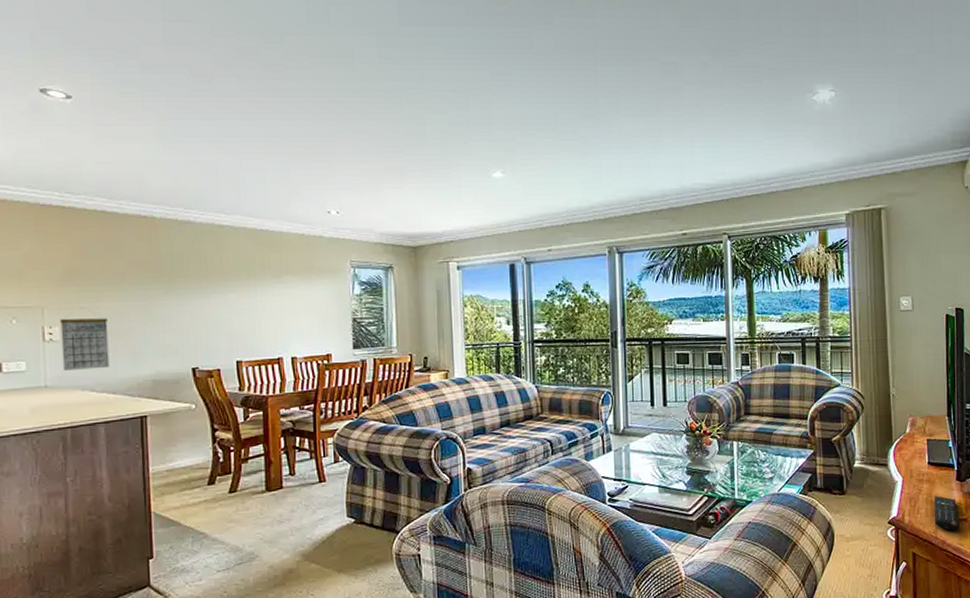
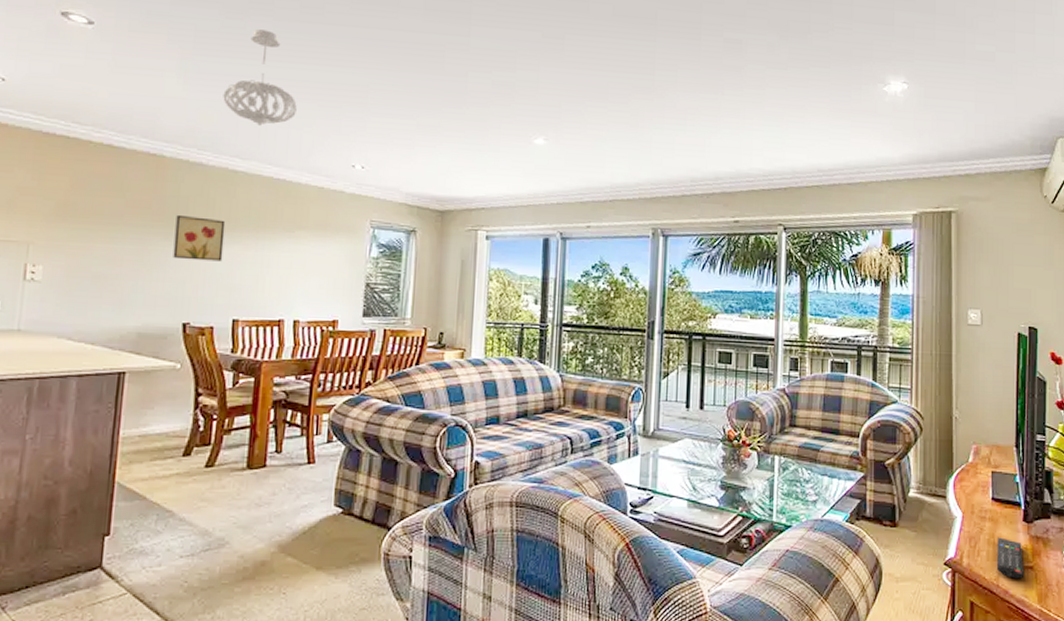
calendar: present [60,318,110,370] -> none [40,256,97,316]
wall art: none [173,270,220,311] -> present [173,214,226,262]
pendant light: none [201,90,270,182] -> present [223,29,297,126]

